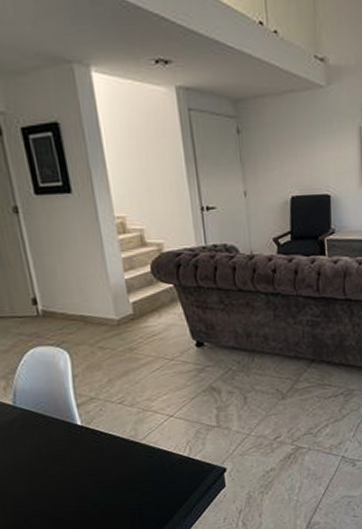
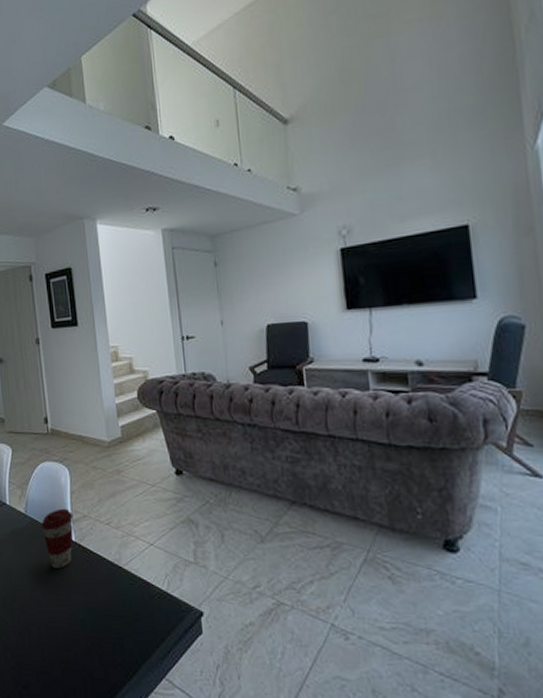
coffee cup: none [36,393,79,456] -> present [41,508,73,568]

